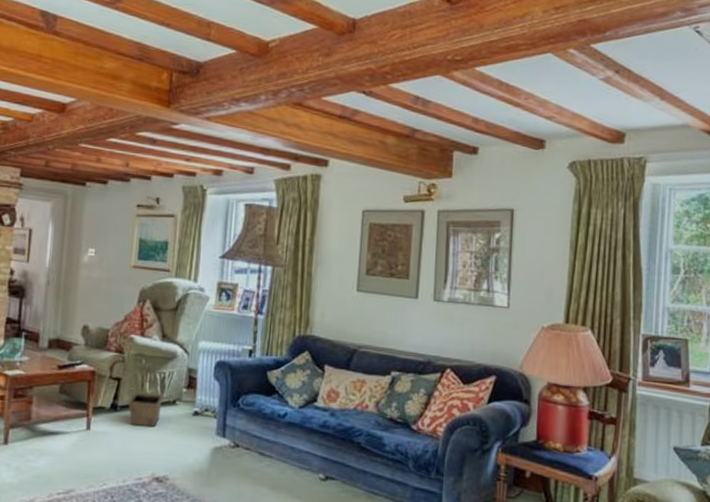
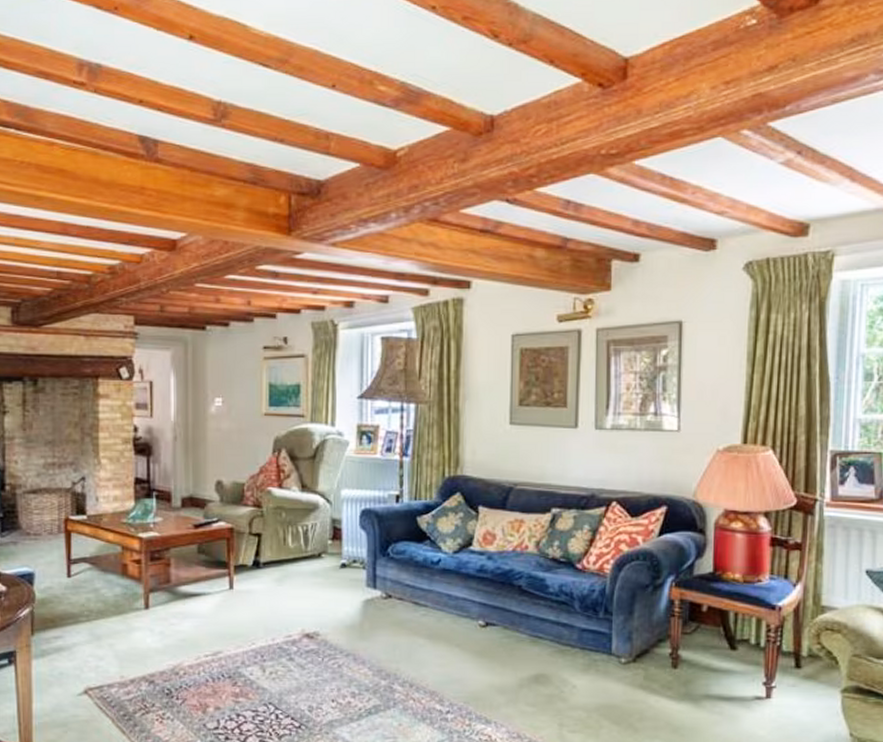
basket: present [128,380,164,428] -> none [270,534,308,583]

